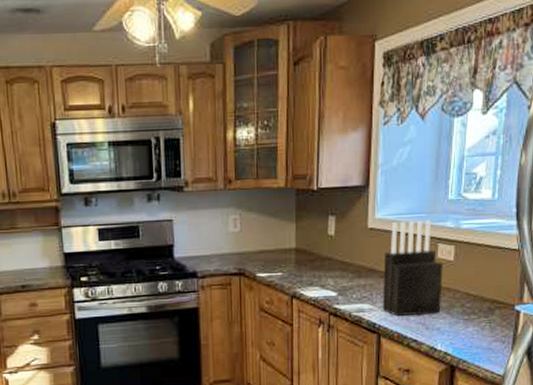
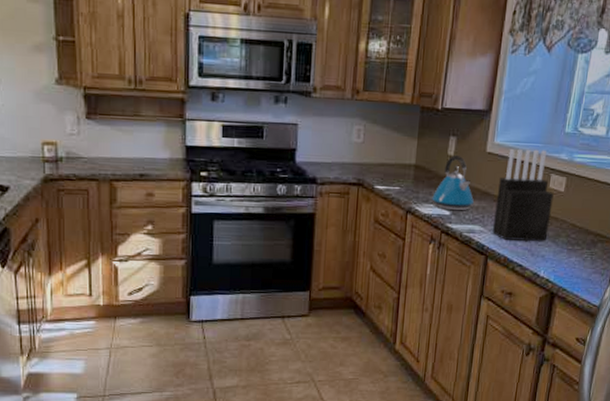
kettle: none [316,235,360,291] -> present [432,155,474,211]

